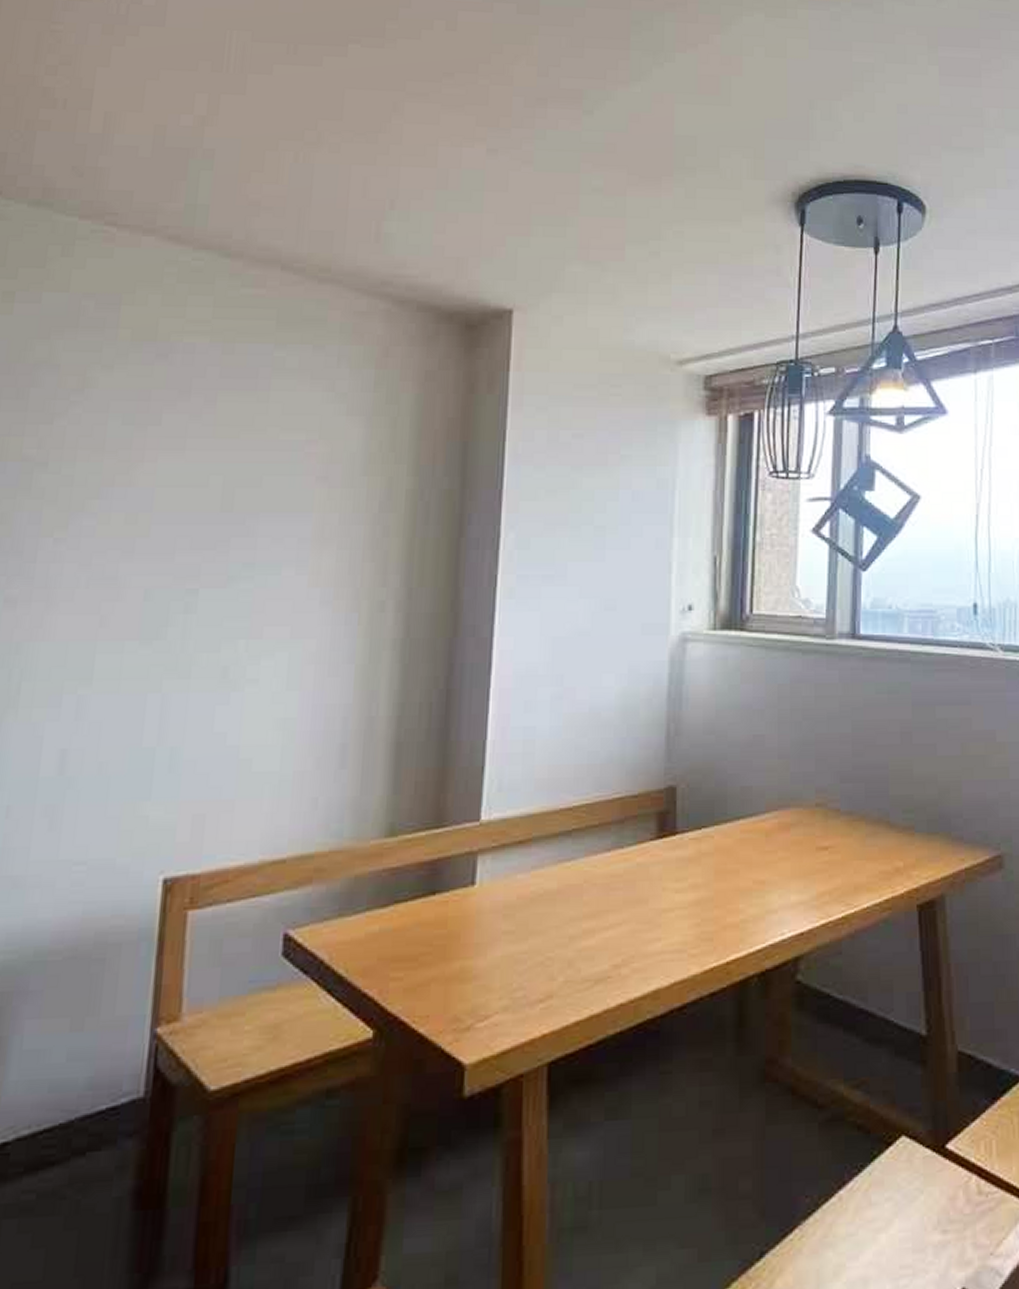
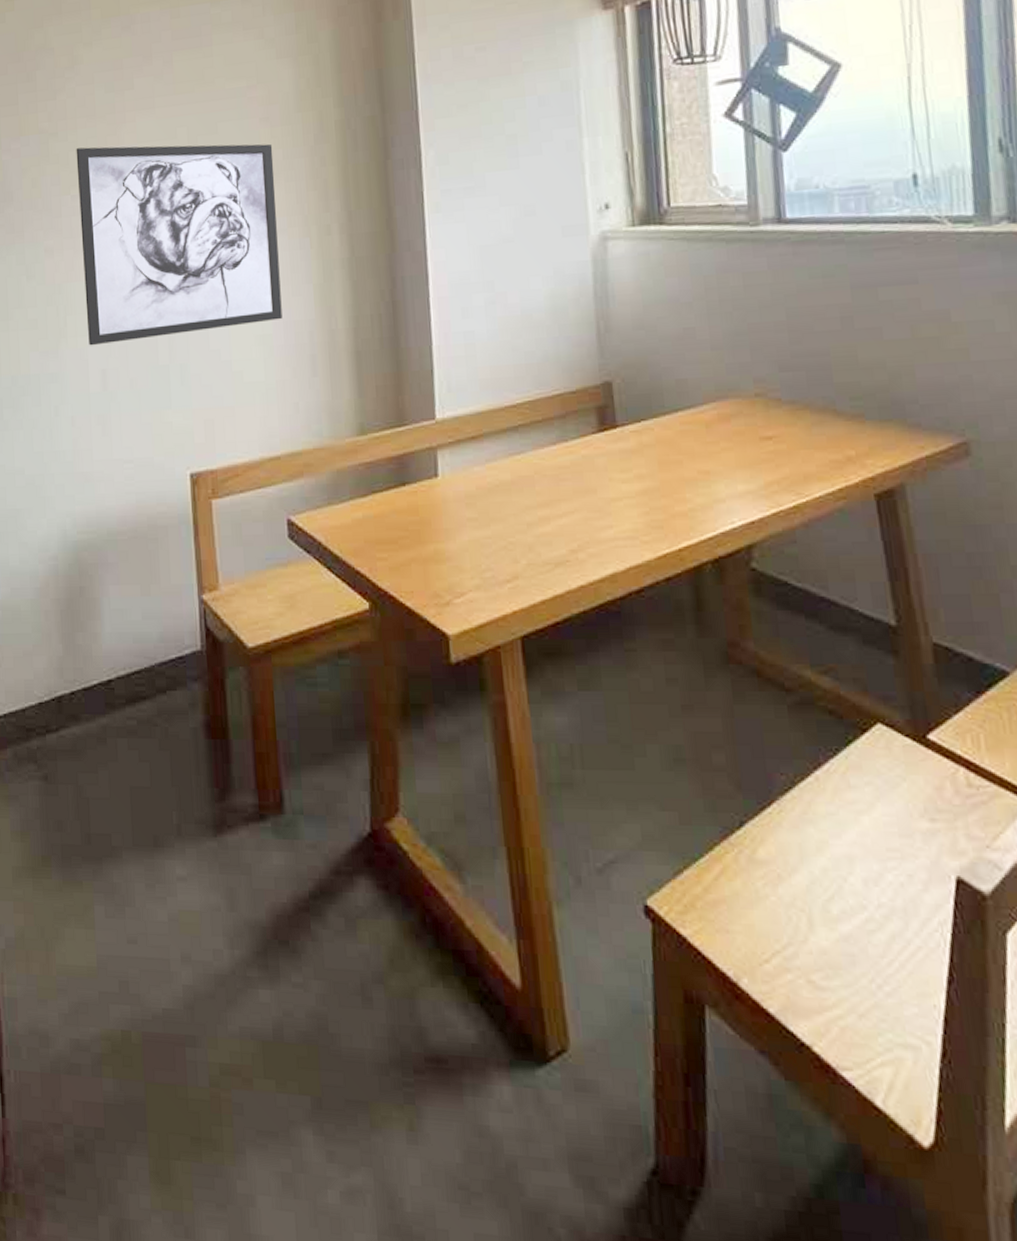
wall art: none [48,484,328,720] -> present [76,143,282,346]

